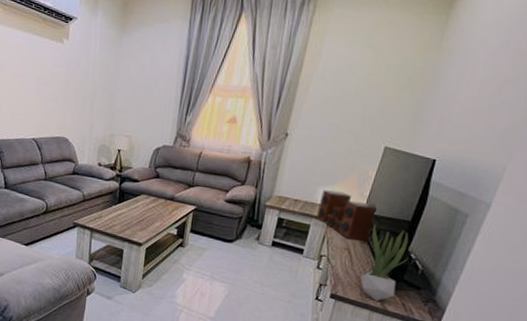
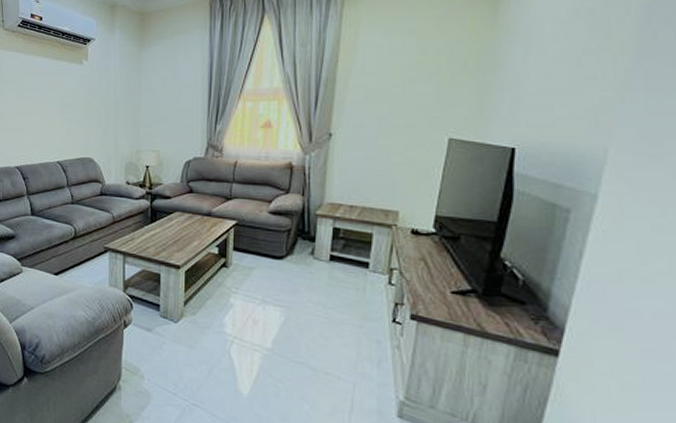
speaker: present [316,190,378,242] -> none [378,192,454,250]
potted plant: present [360,225,409,301] -> none [441,229,503,321]

